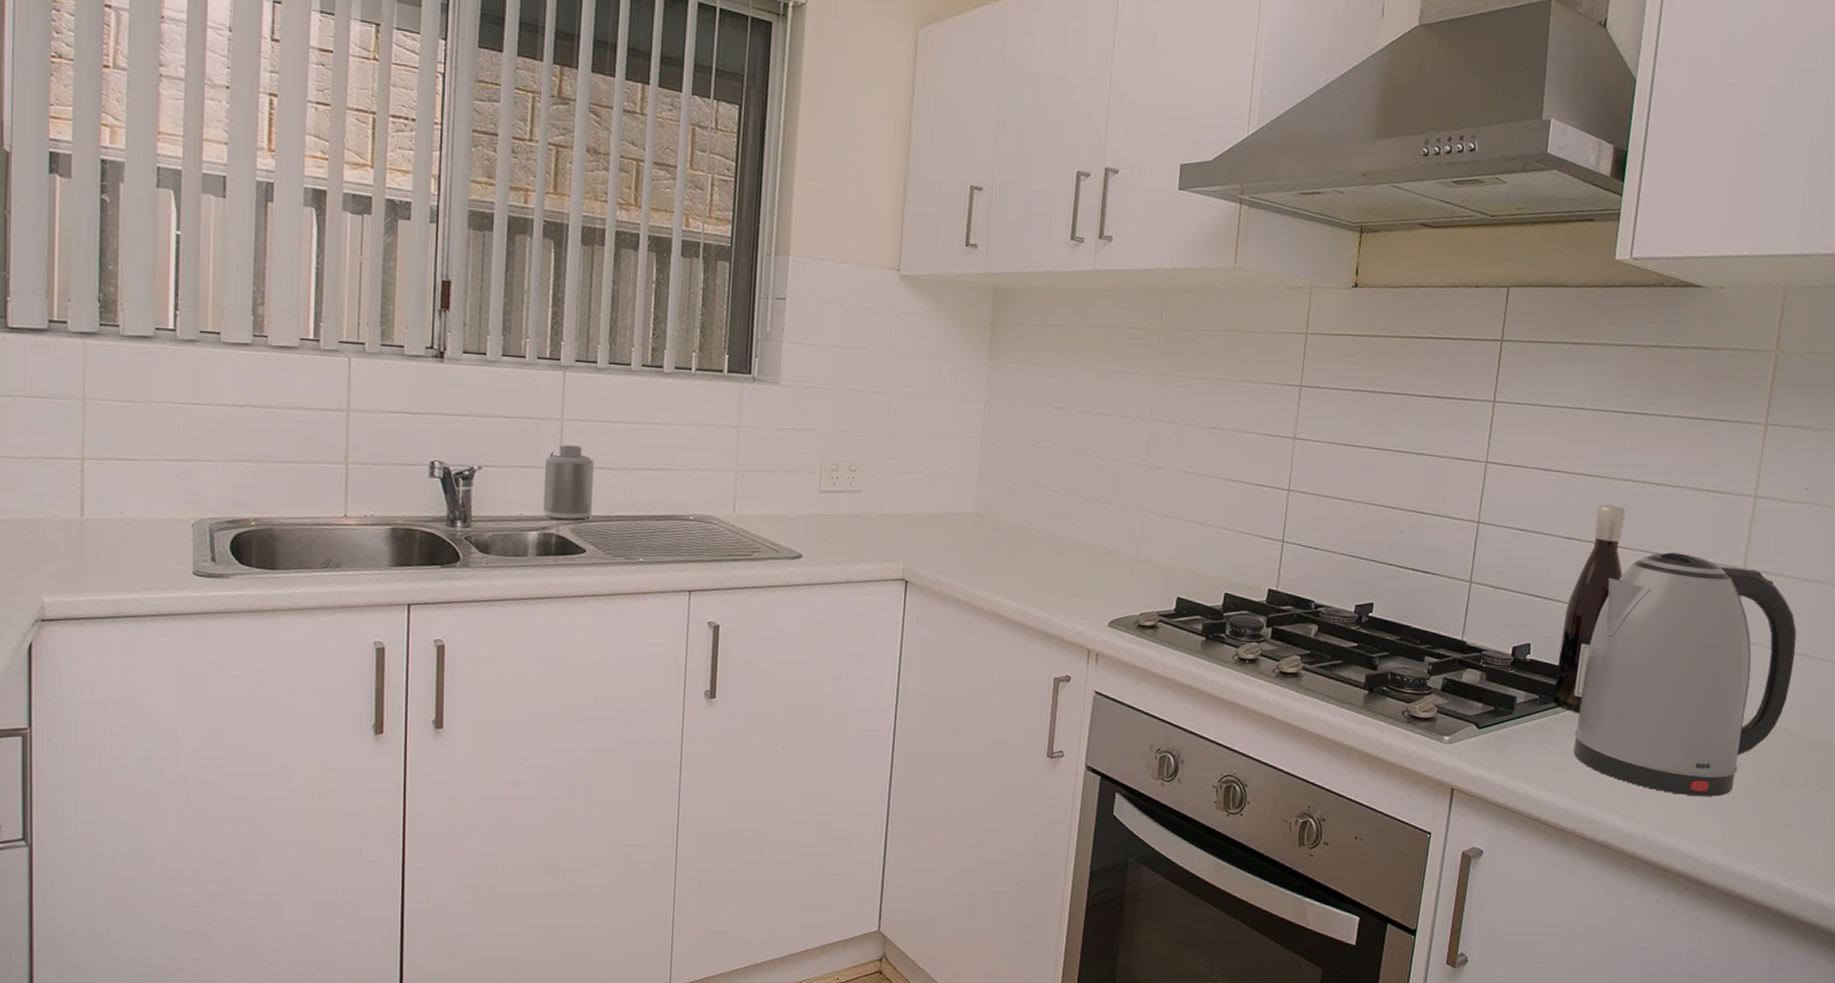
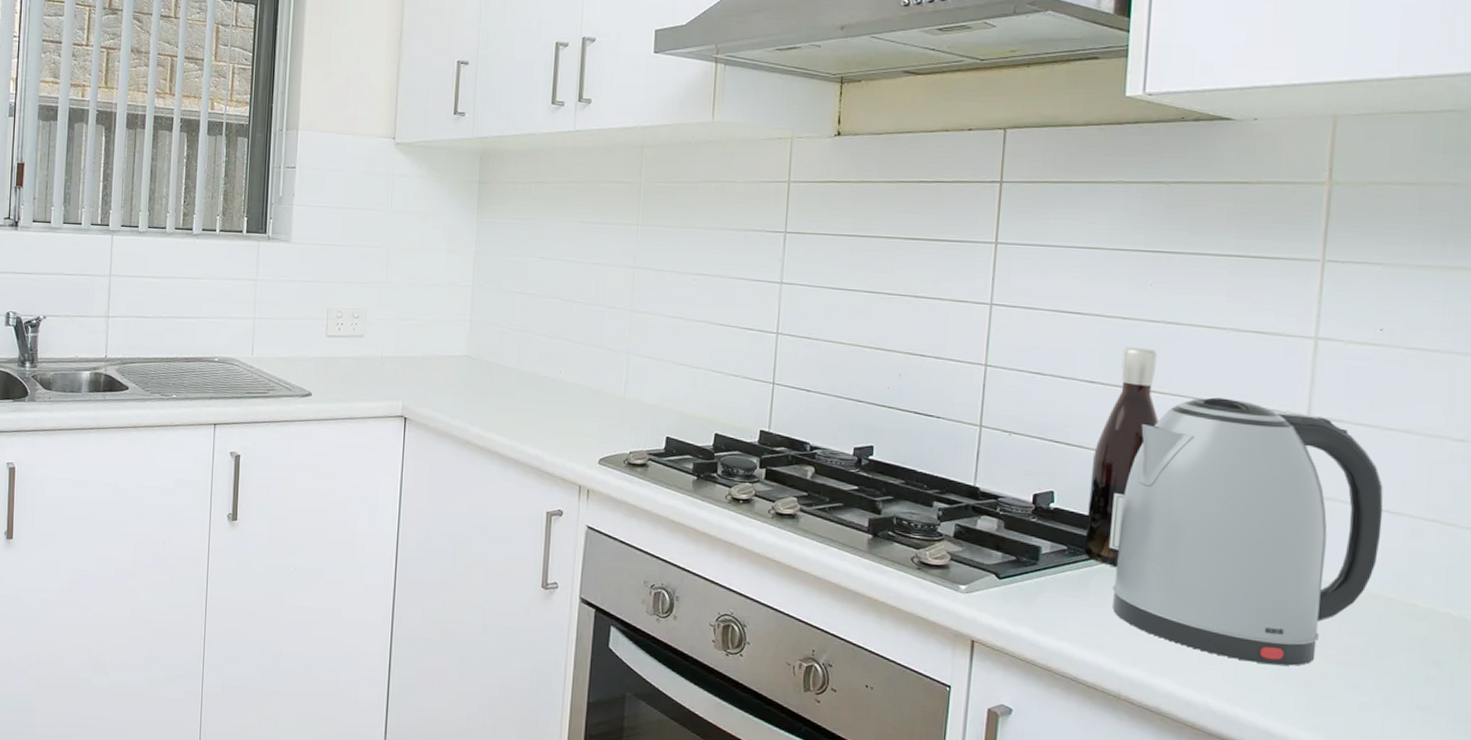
soap dispenser: present [542,445,595,521] -> none [94,297,136,362]

